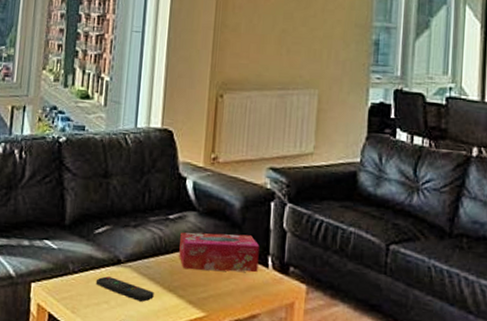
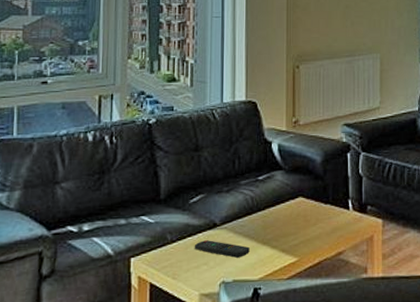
tissue box: present [179,232,260,273] -> none [270,184,340,223]

